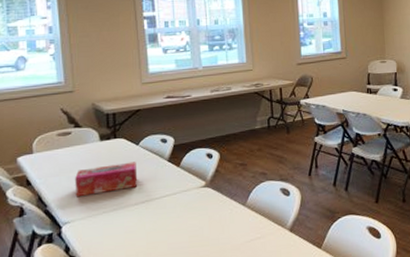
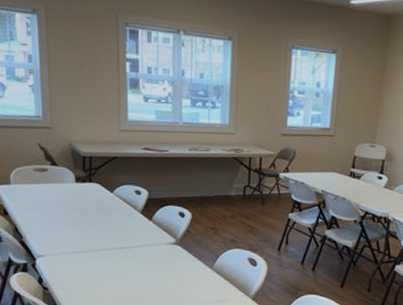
tissue box: present [75,161,138,197] -> none [50,207,110,234]

